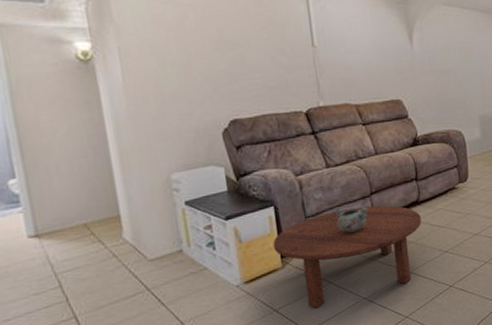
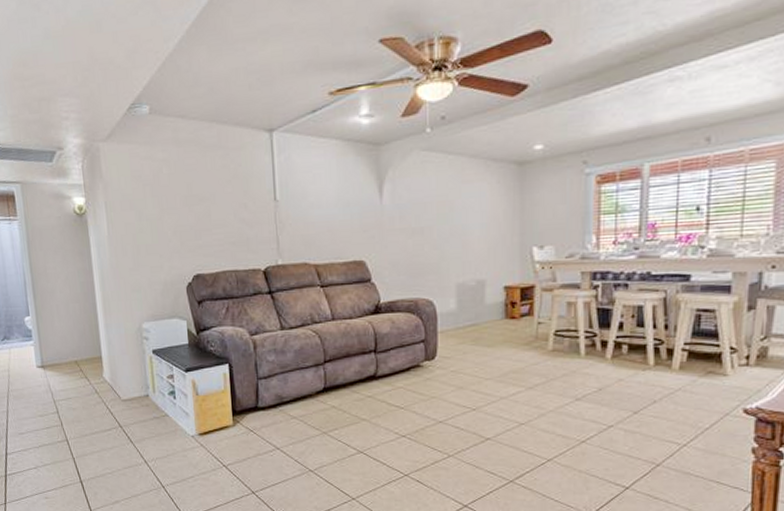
coffee table: present [273,205,421,308] -> none [226,375,377,472]
decorative bowl: present [334,207,368,233] -> none [285,372,321,400]

